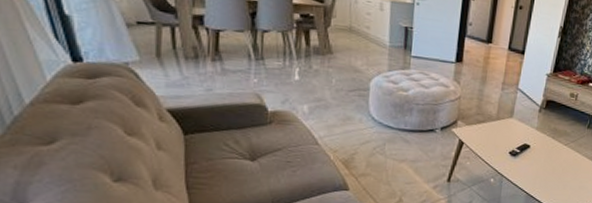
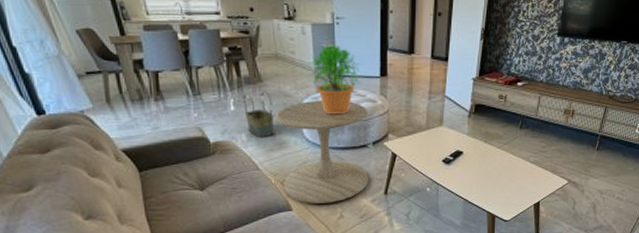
basket: none [309,62,341,112] -> present [243,90,275,138]
side table: none [341,78,439,186] -> present [274,100,369,204]
potted plant: none [382,23,436,96] -> present [308,44,360,115]

